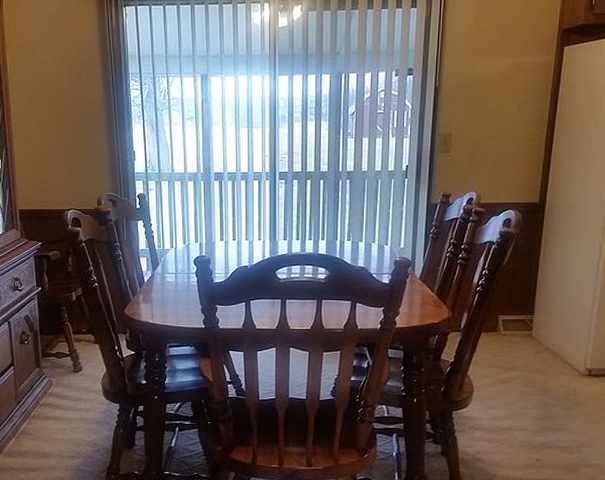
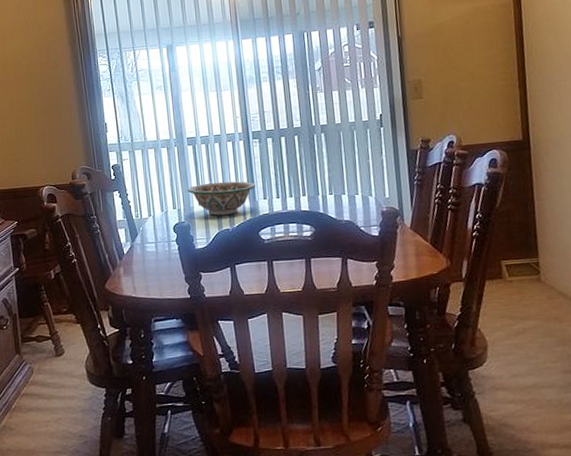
decorative bowl: none [211,219,277,252] -> present [188,181,255,216]

